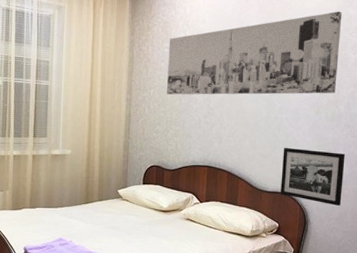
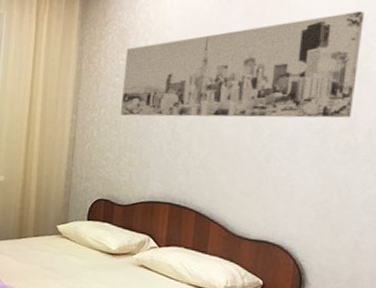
picture frame: present [281,148,345,206] -> none [267,185,363,265]

